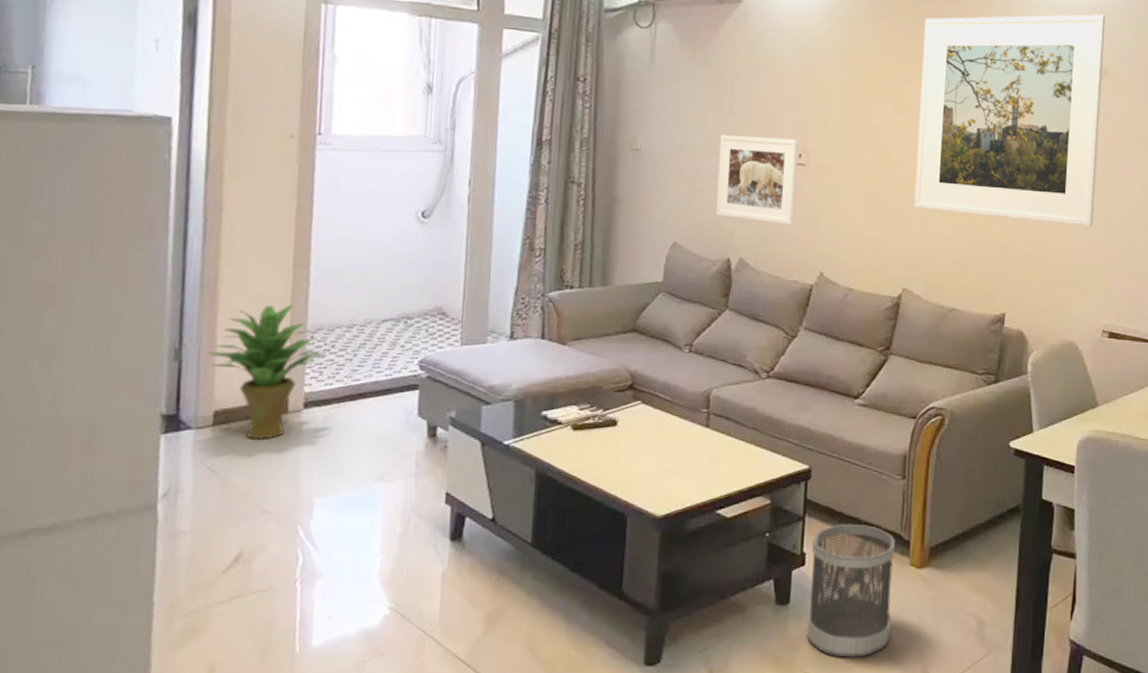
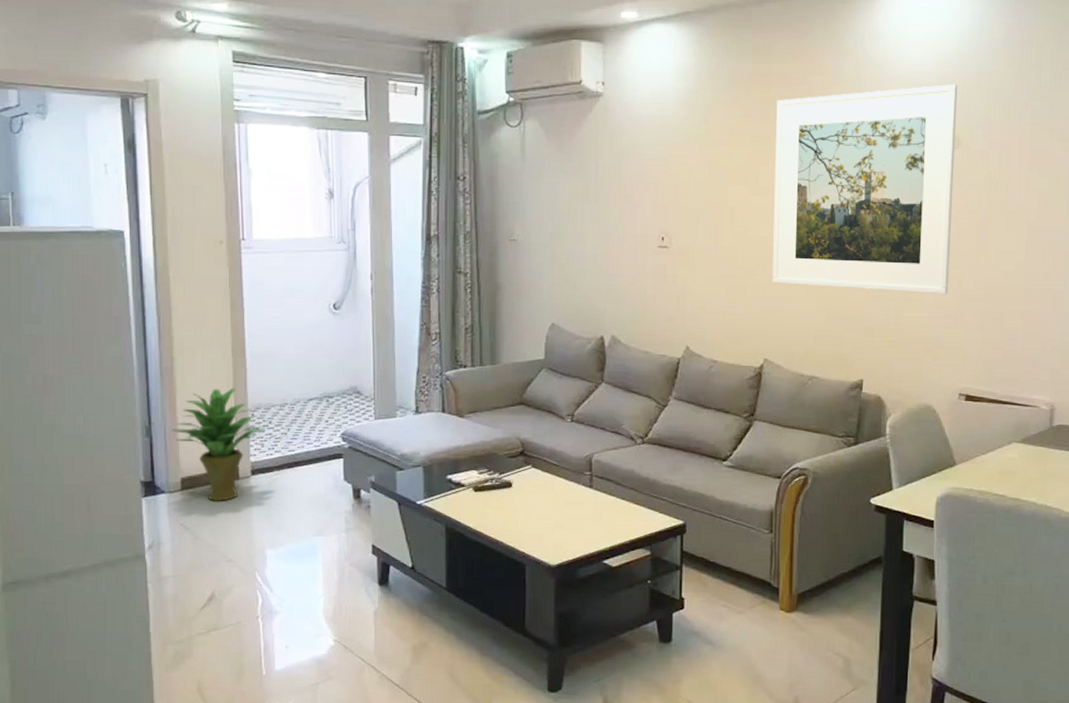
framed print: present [716,134,798,225] -> none [588,222,661,303]
wastebasket: present [807,523,895,658] -> none [689,572,765,689]

